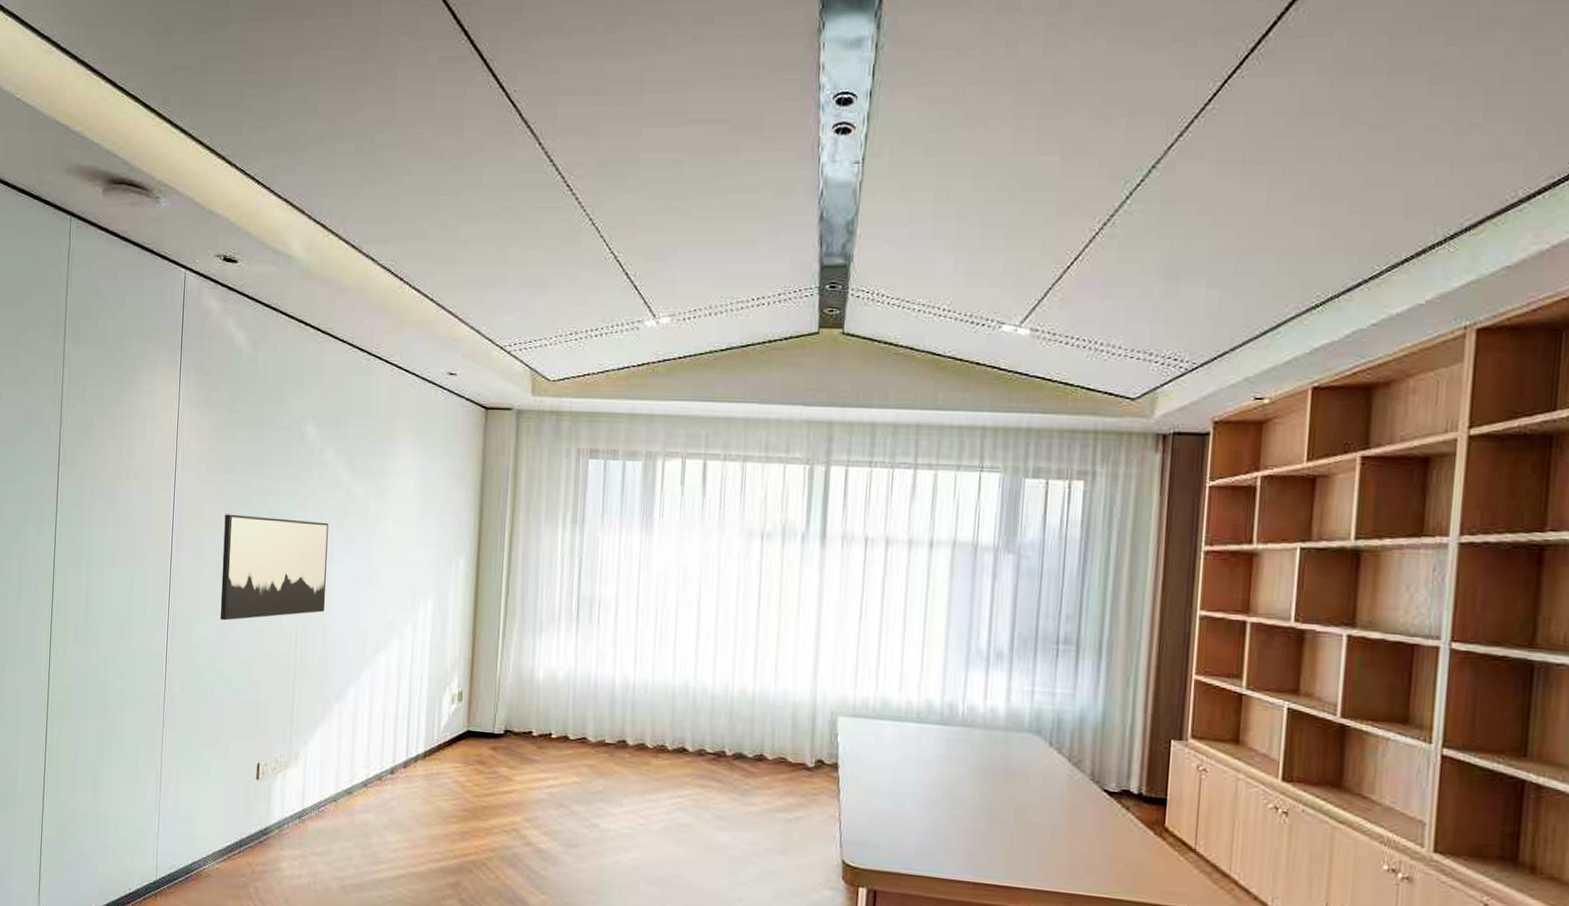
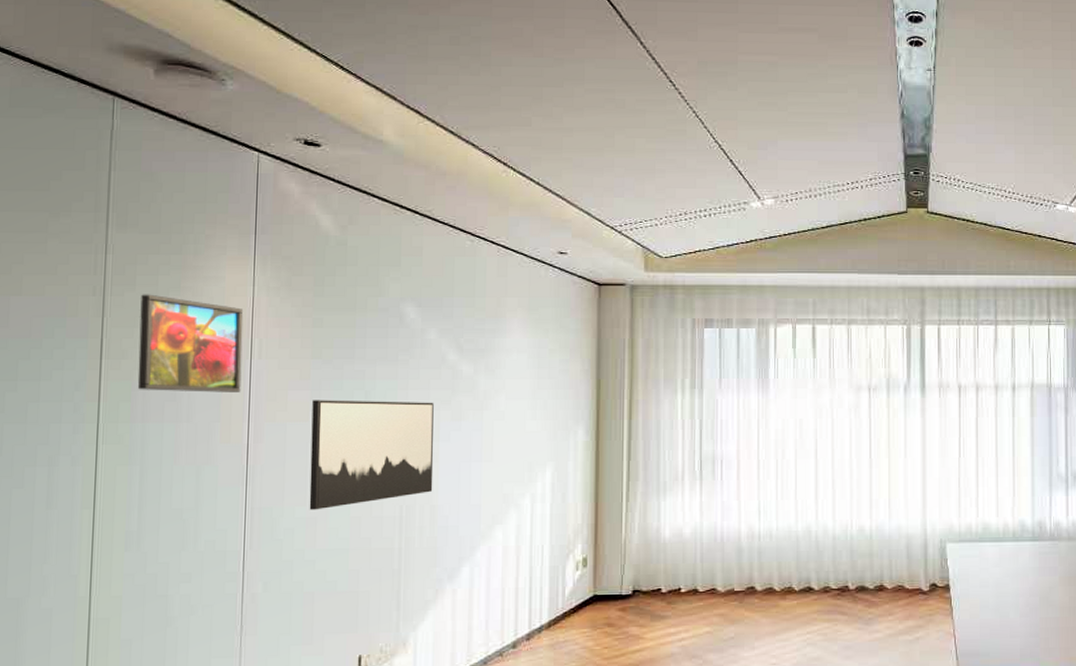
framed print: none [86,406,170,503] -> present [137,294,244,392]

